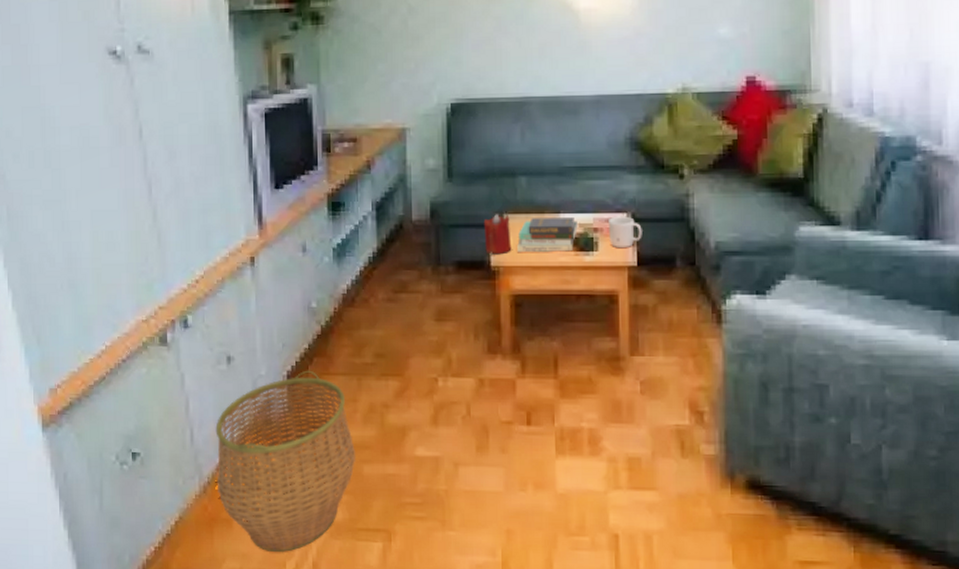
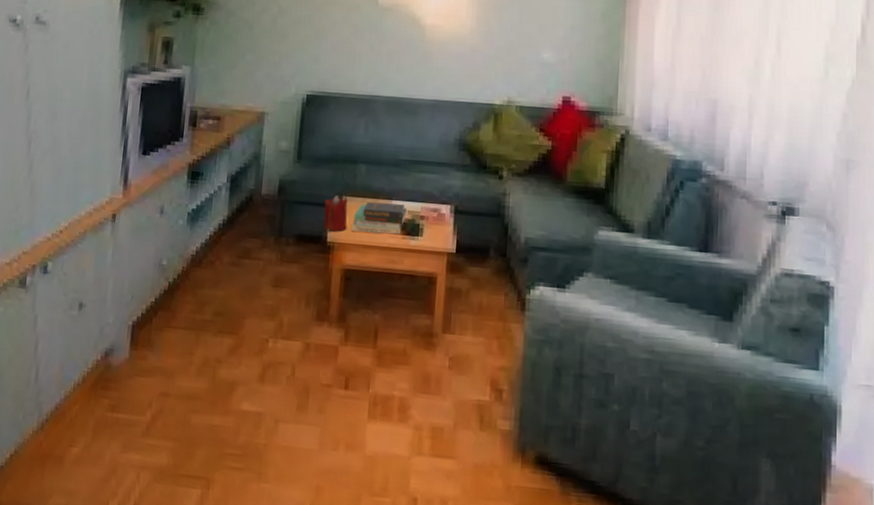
basket: present [215,370,357,552] -> none [54,322,187,492]
mug: present [607,216,642,249] -> none [433,207,463,237]

